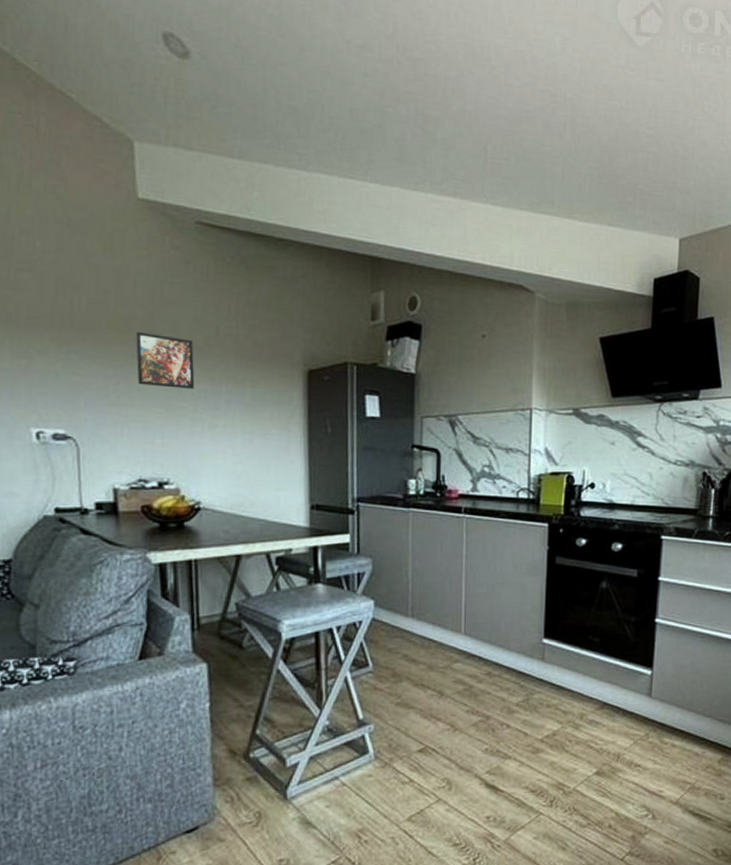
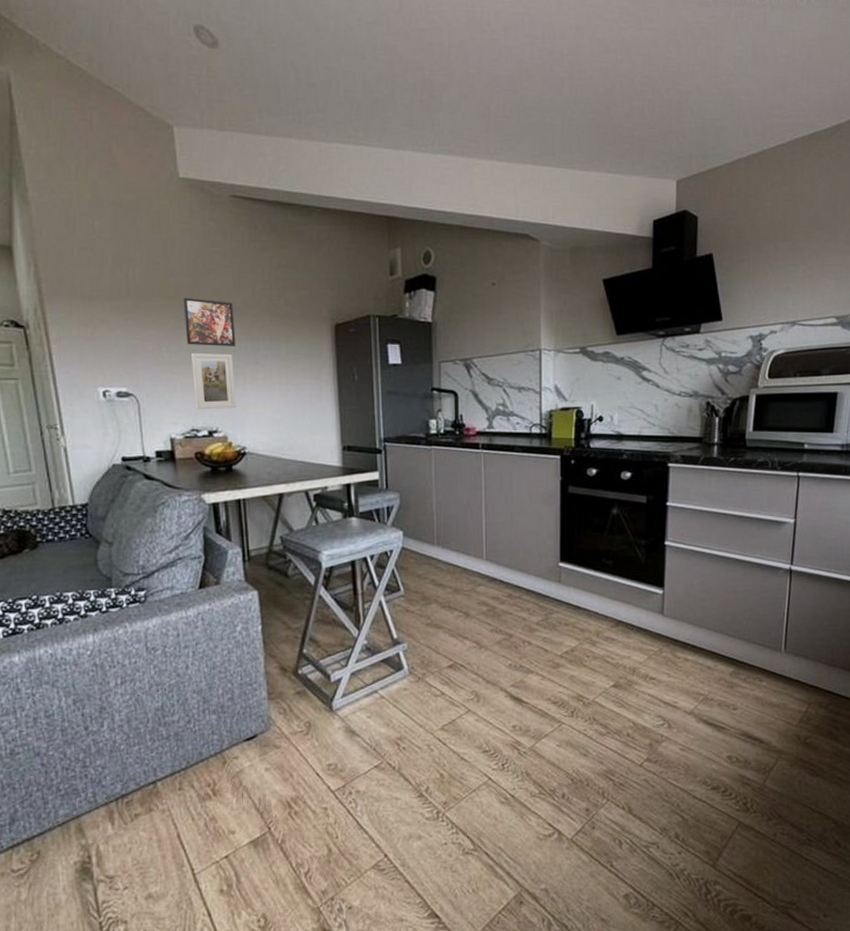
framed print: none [142,395,192,458] -> present [192,353,237,410]

